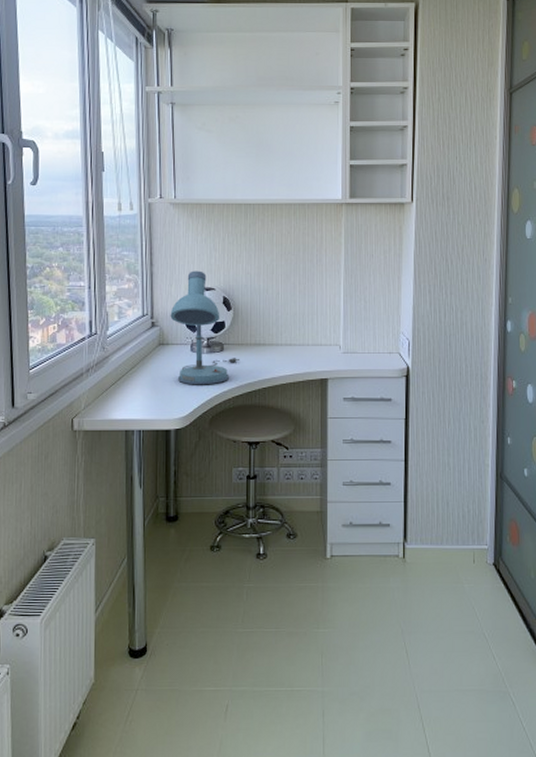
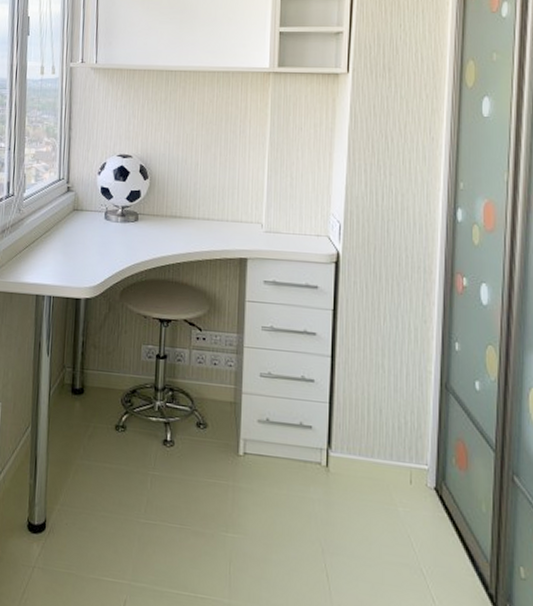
desk lamp: present [170,271,241,385] -> none [86,137,155,256]

